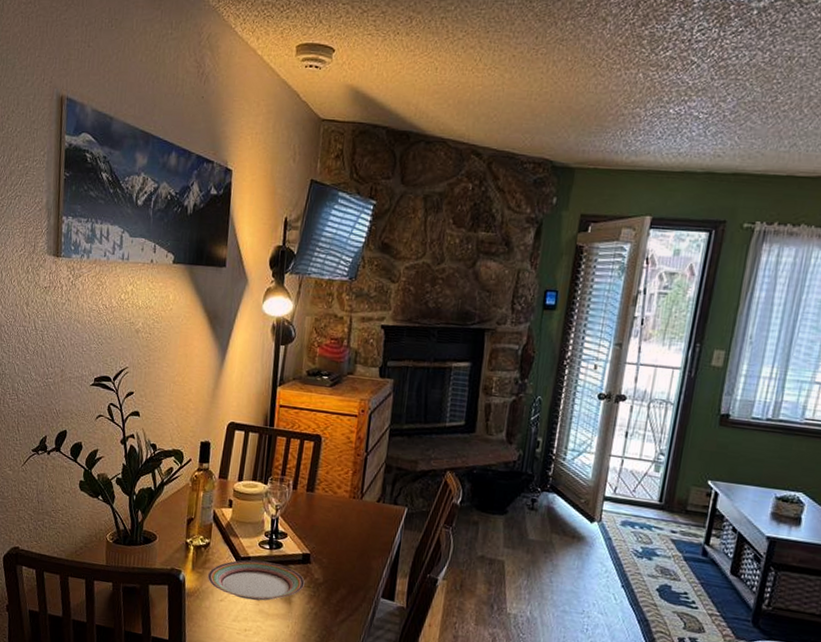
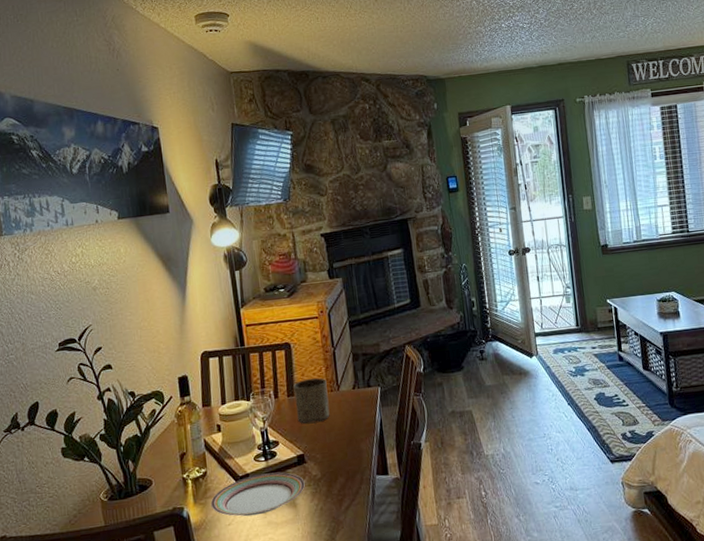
cup: none [311,478,351,527] -> present [293,378,330,425]

